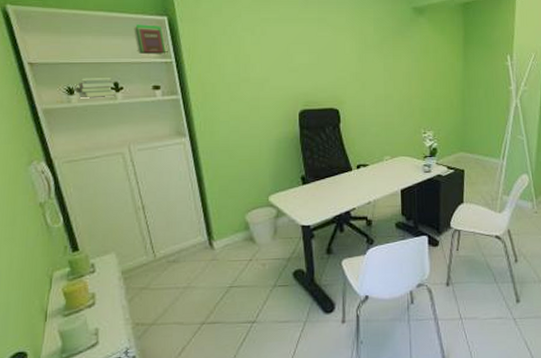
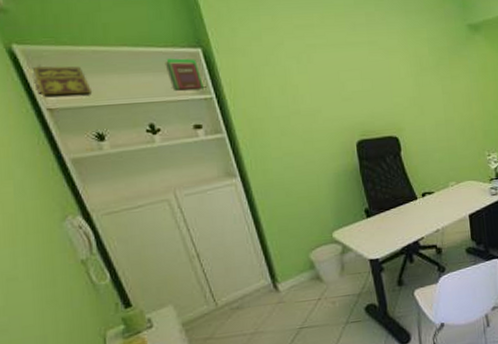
decorative box: none [20,26,69,54] -> present [31,66,93,99]
books: present [75,78,114,99] -> none [106,119,151,144]

